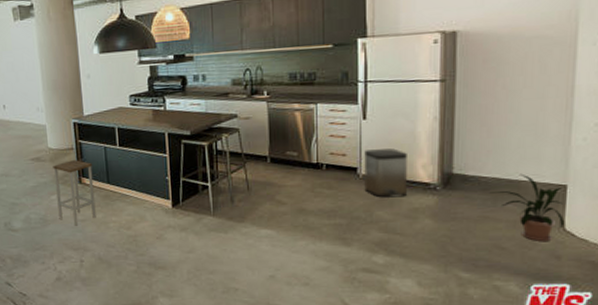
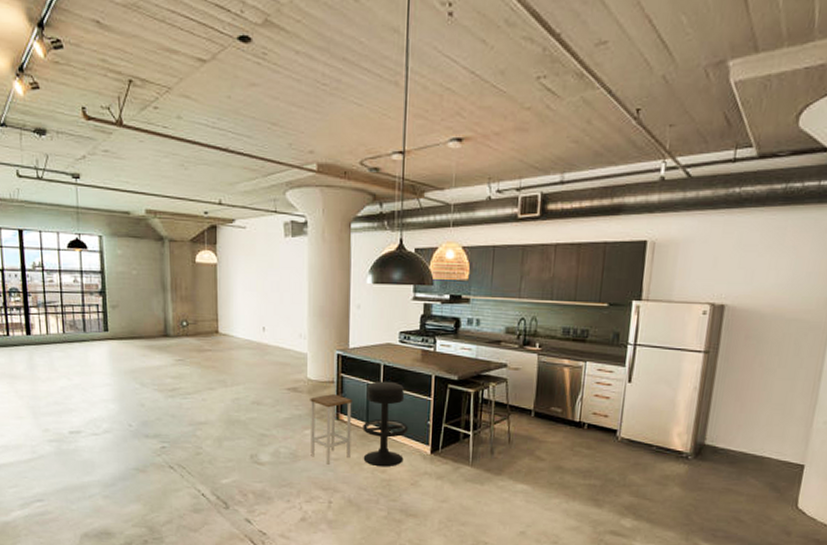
bar stool: none [104,142,148,224] -> present [363,381,408,467]
pedal bin: present [364,148,407,198] -> none [621,413,666,463]
house plant: present [489,173,565,242] -> none [735,450,800,518]

